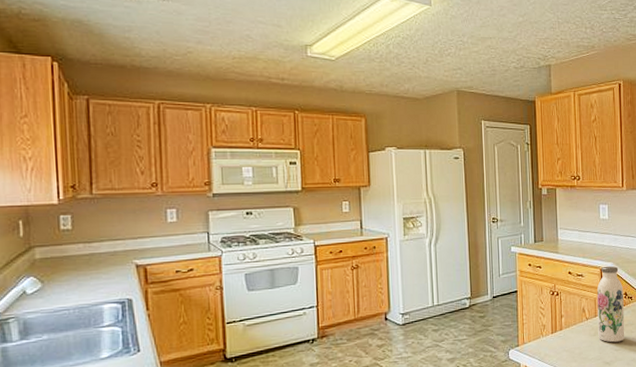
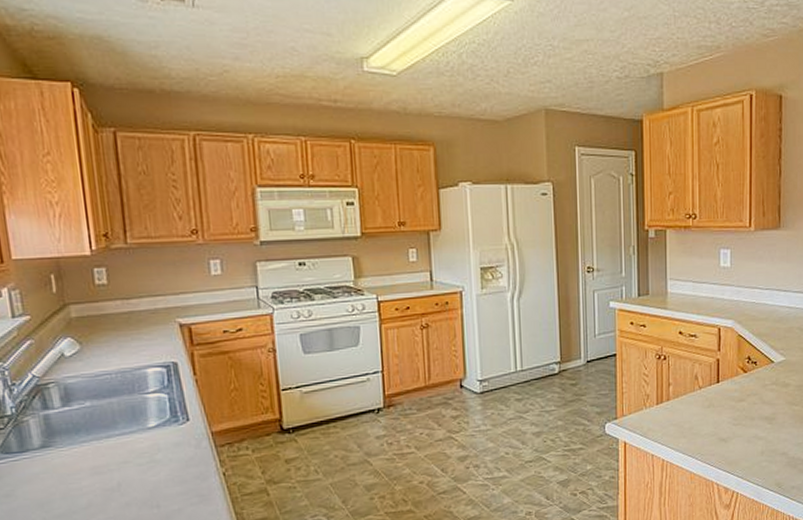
water bottle: present [597,265,625,343] -> none [713,324,746,416]

